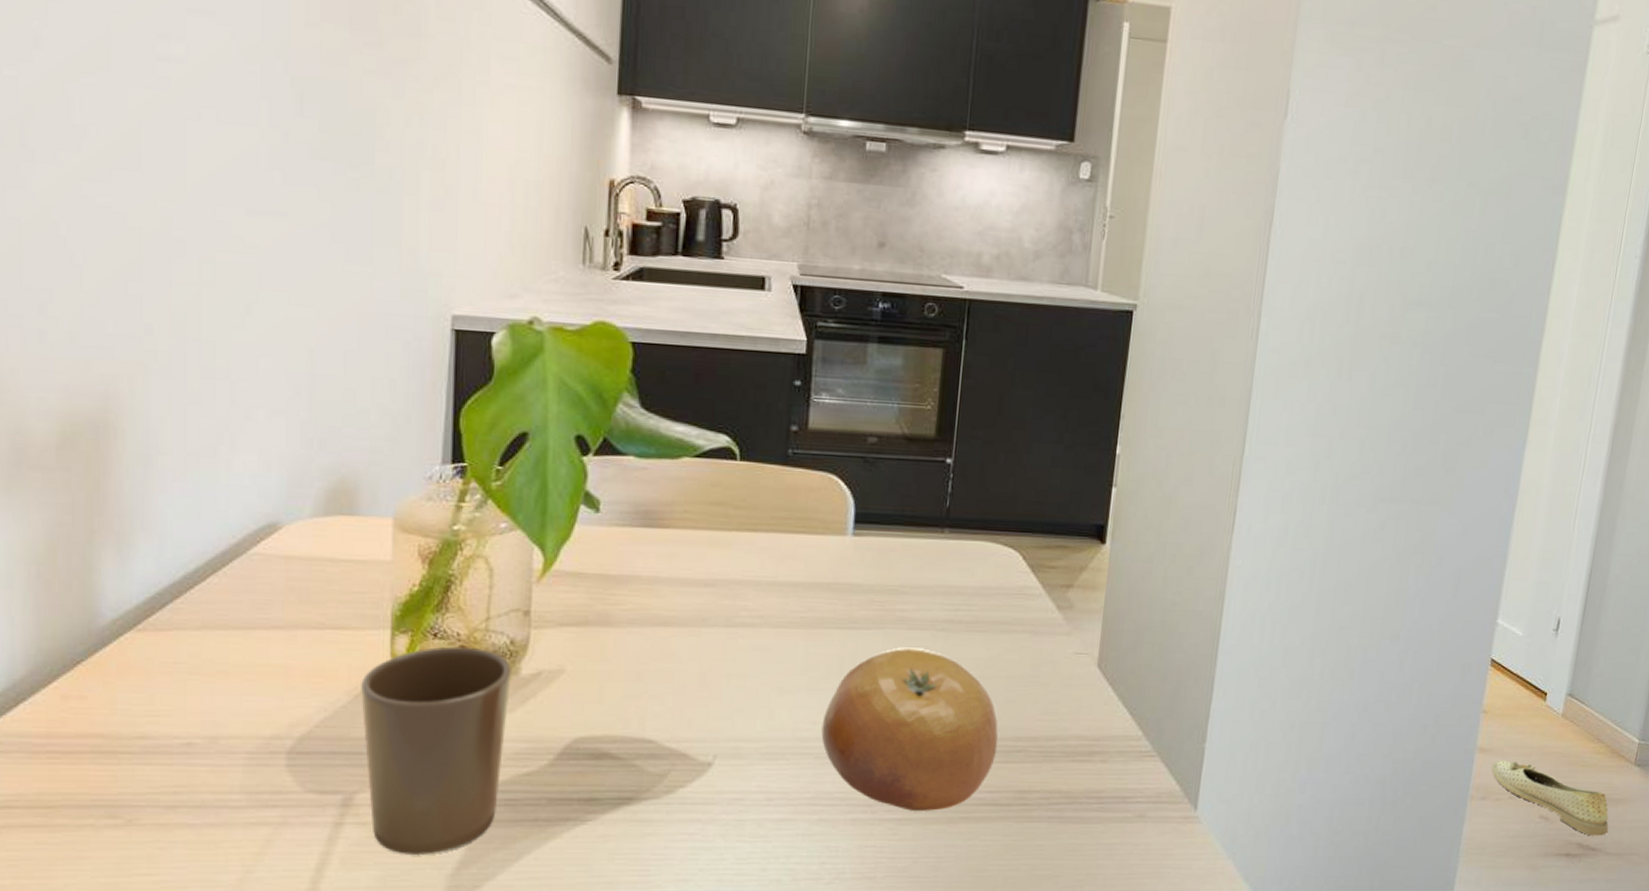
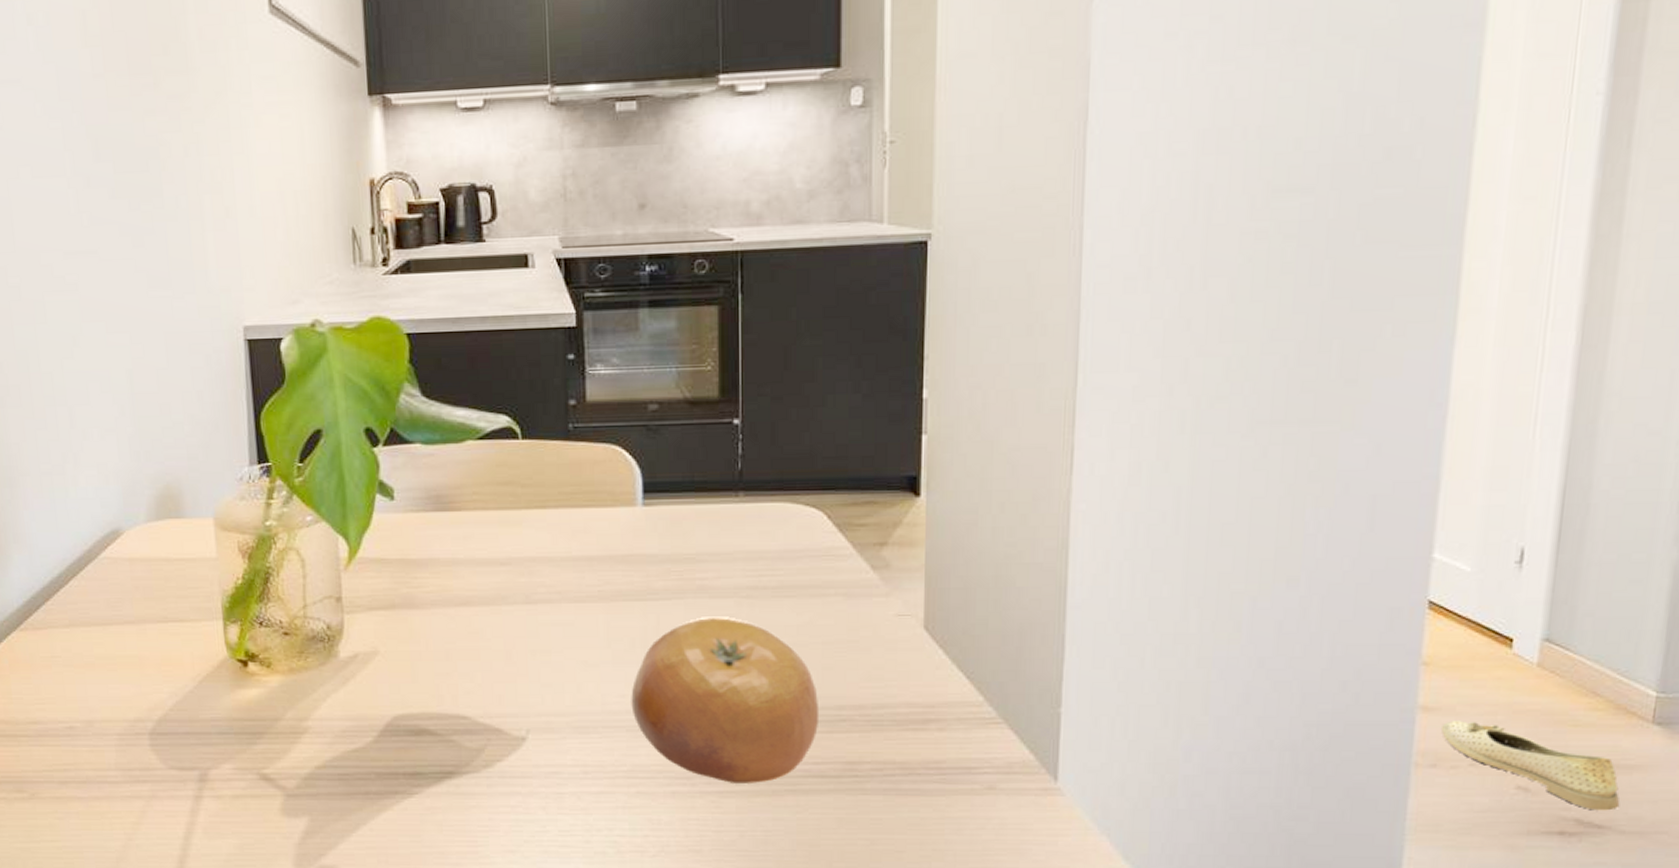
mug: present [361,646,512,856] -> none [203,633,333,826]

